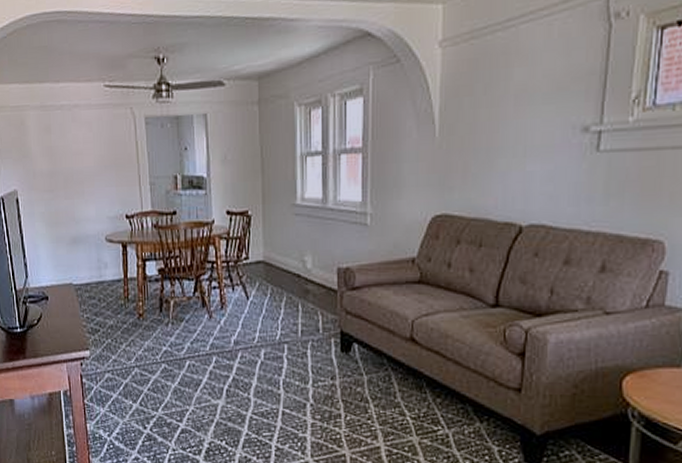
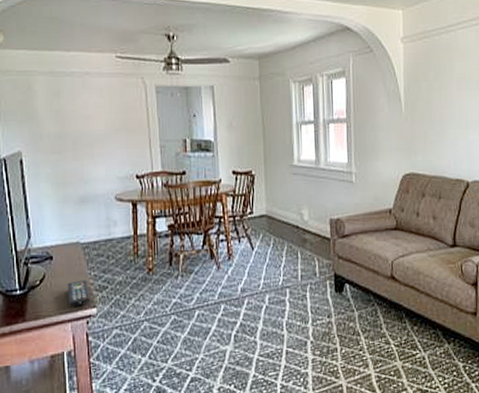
remote control: none [62,322,84,347] -> present [67,280,91,306]

